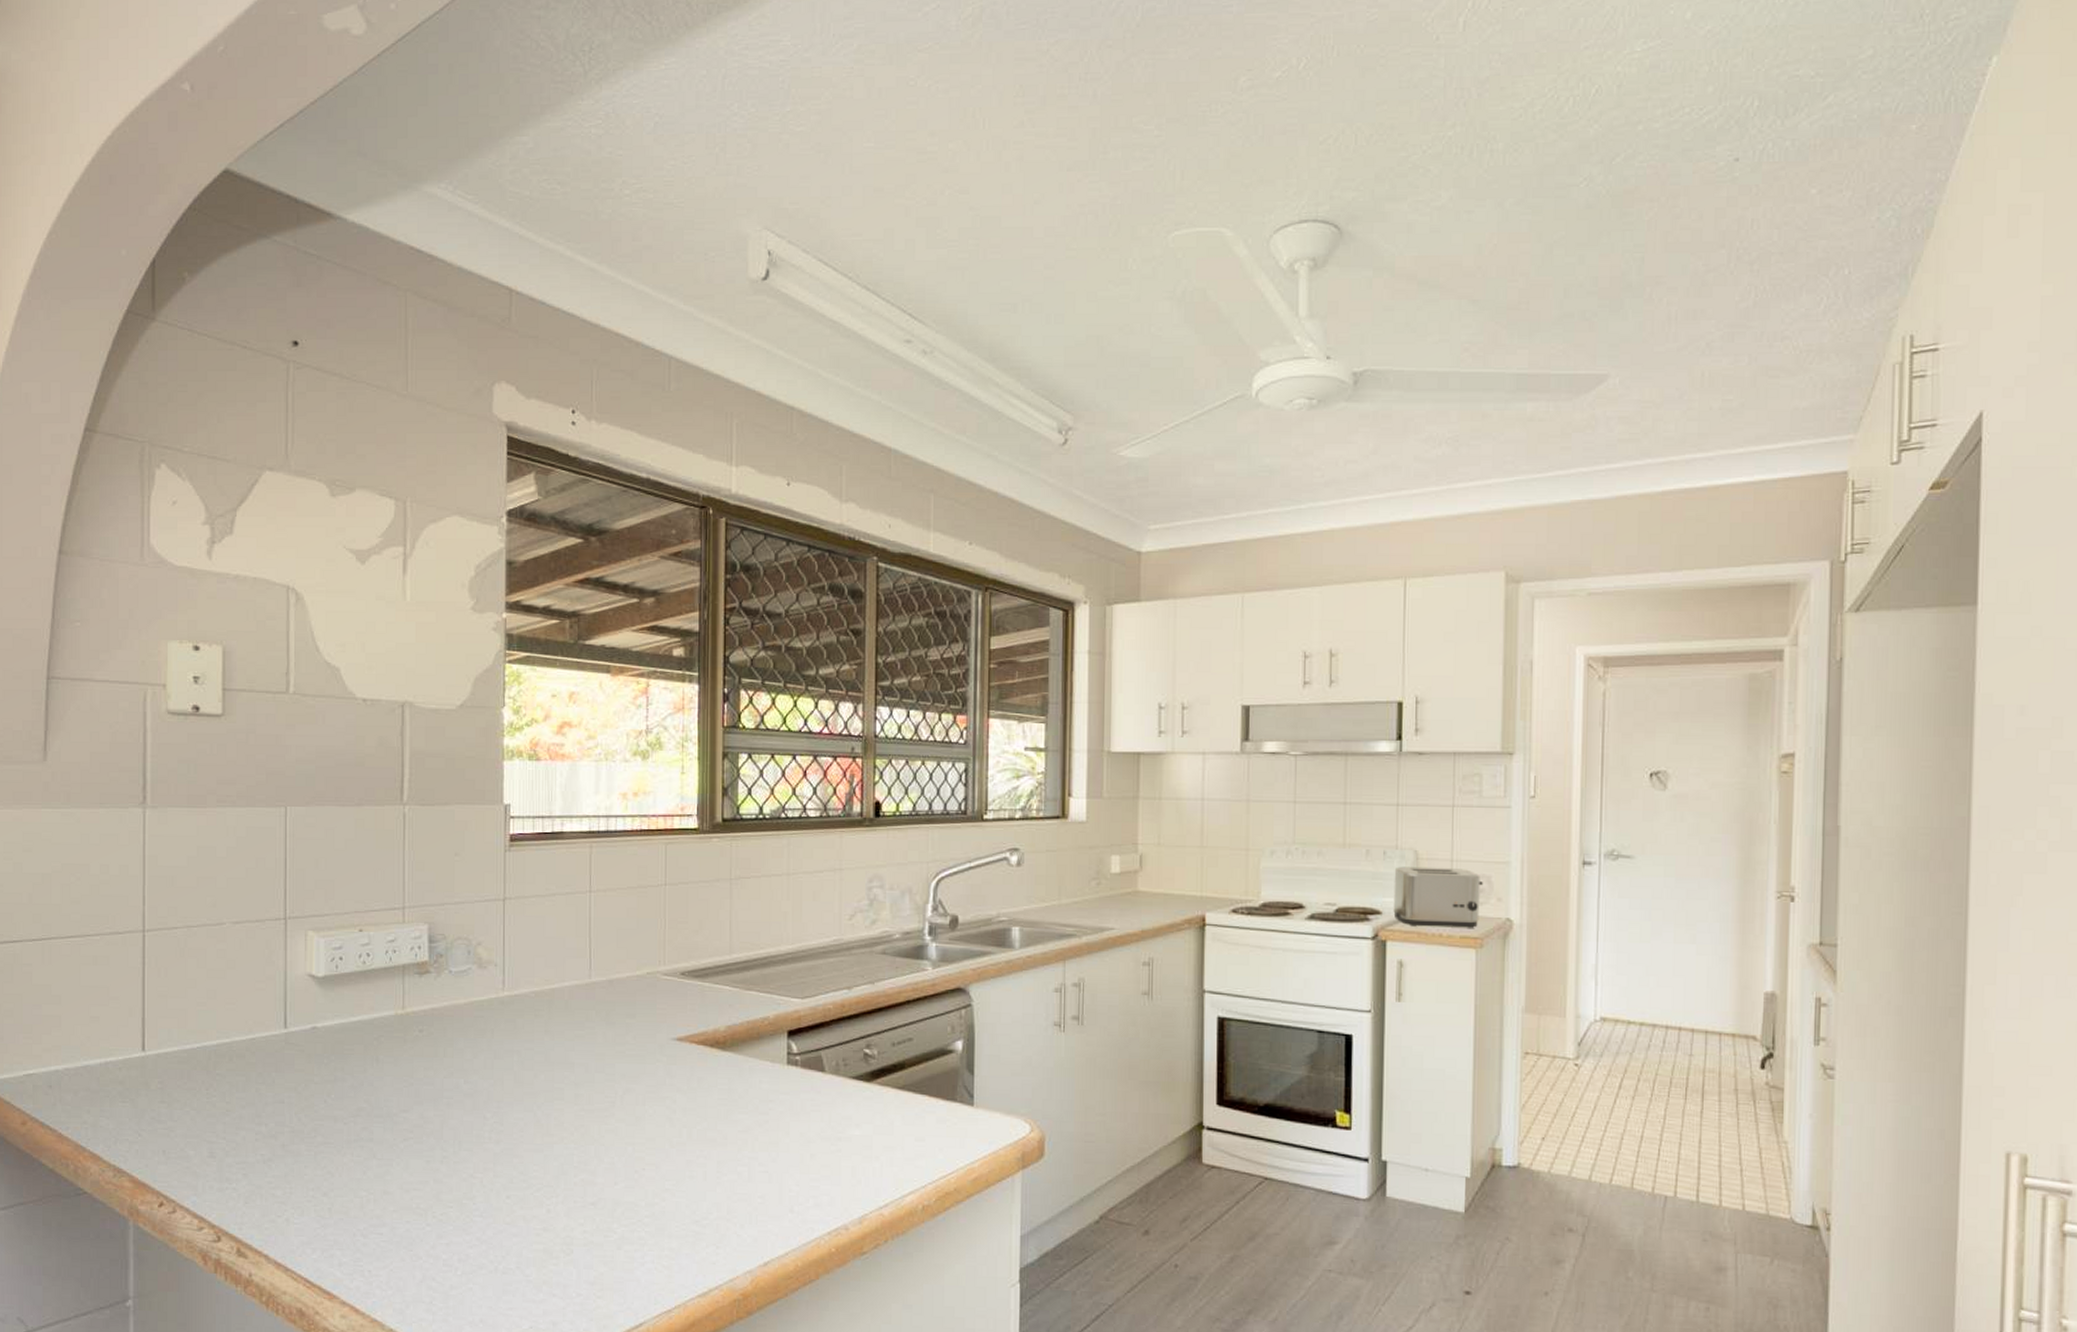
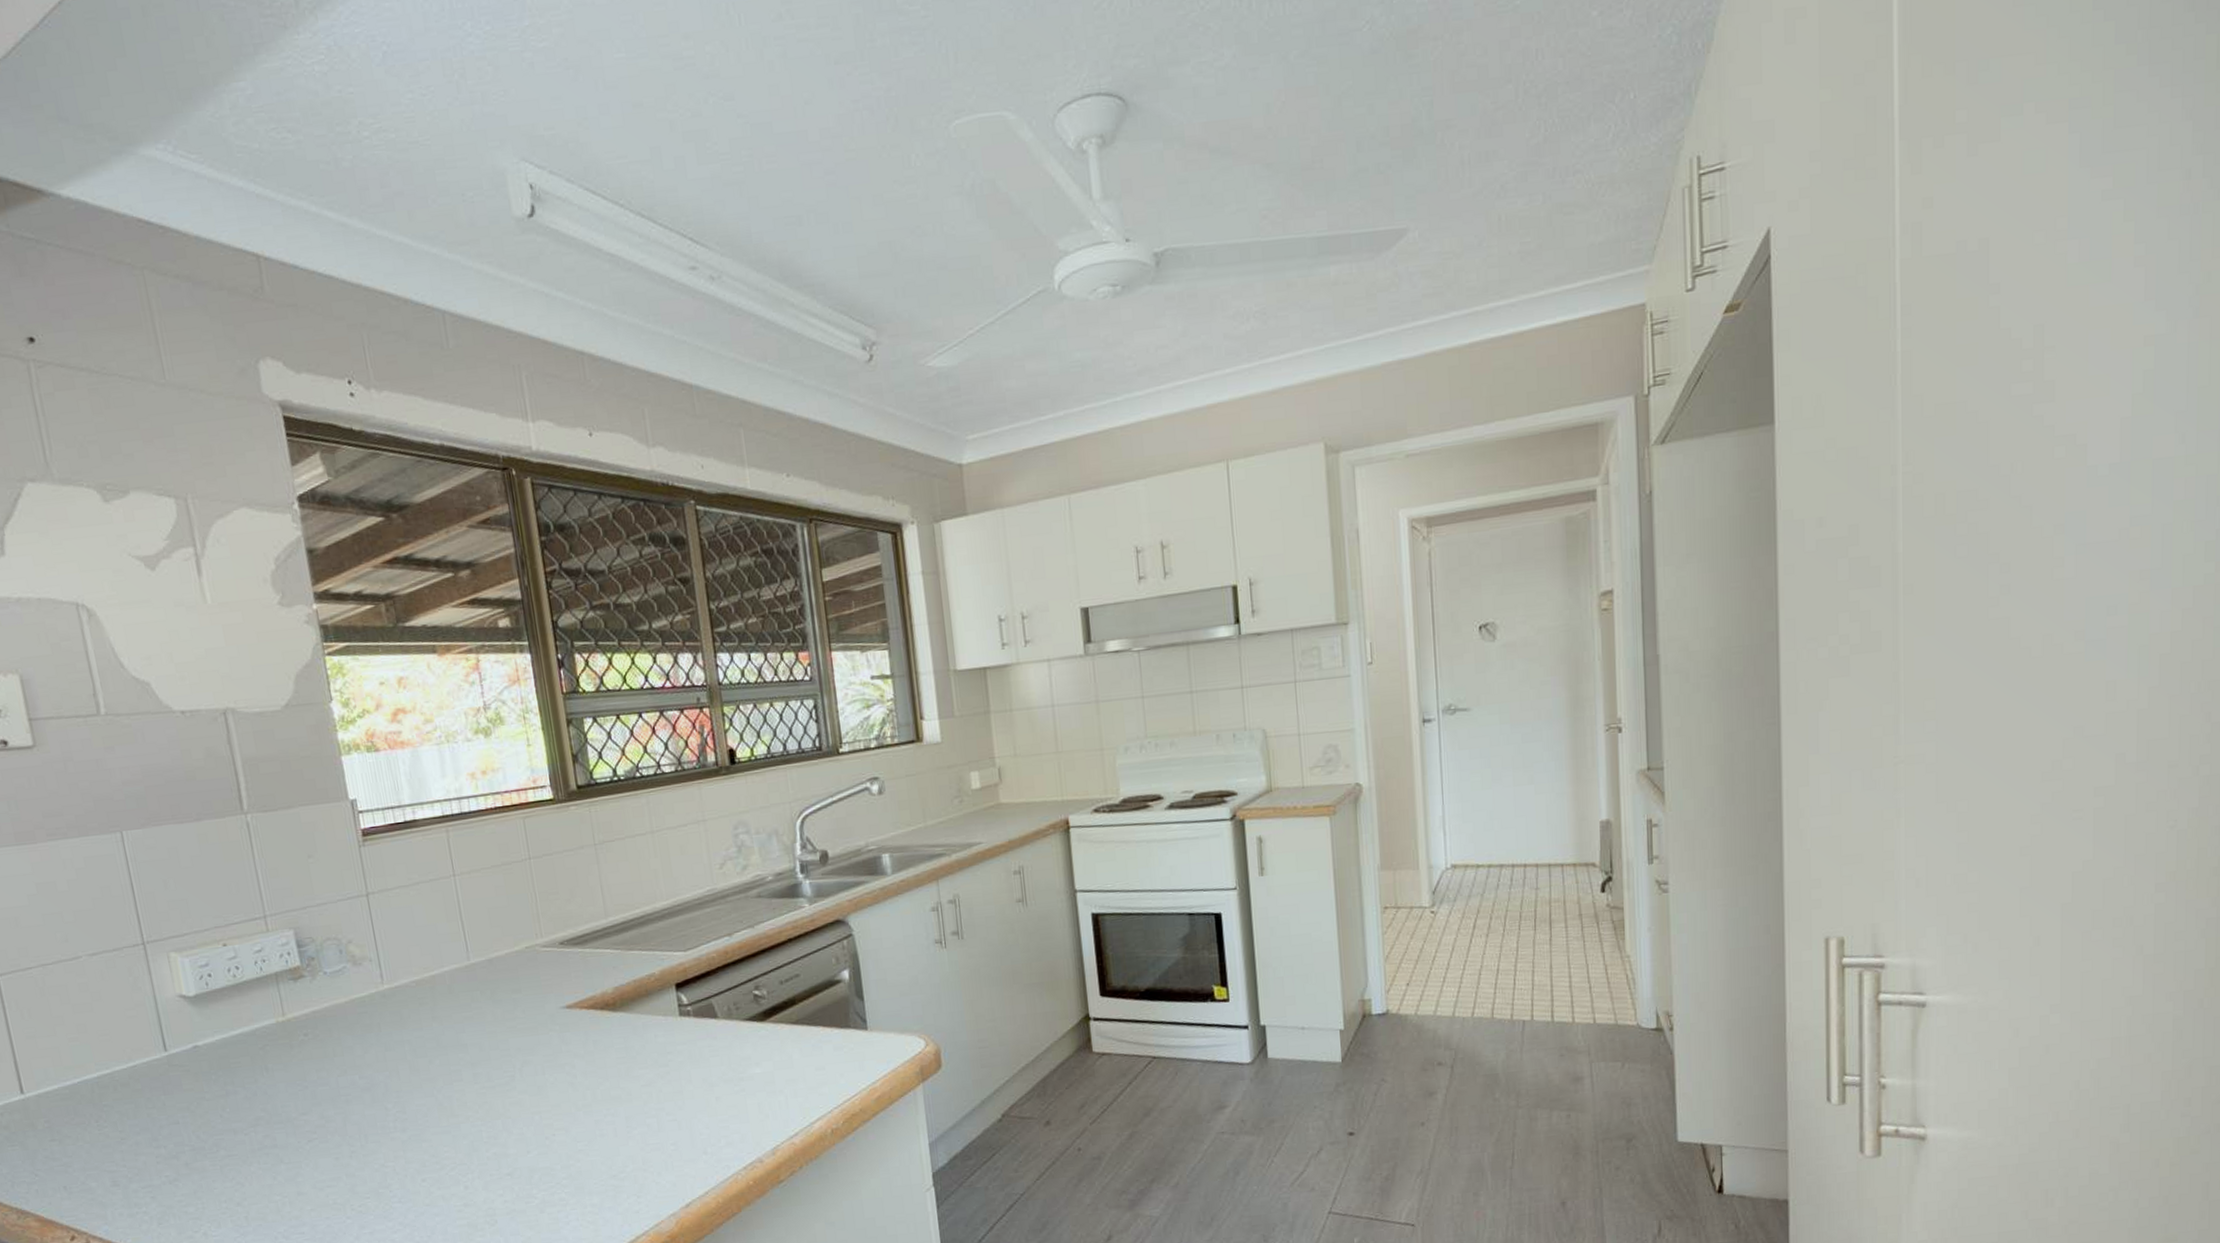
toaster: present [1393,866,1483,929] -> none [1245,741,1331,803]

